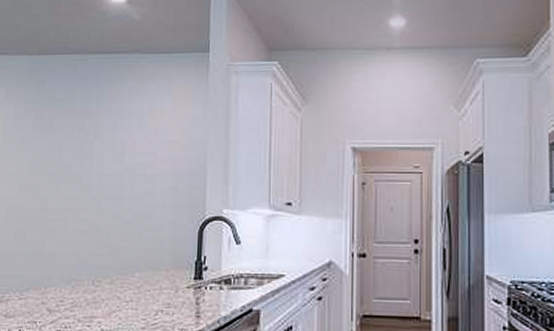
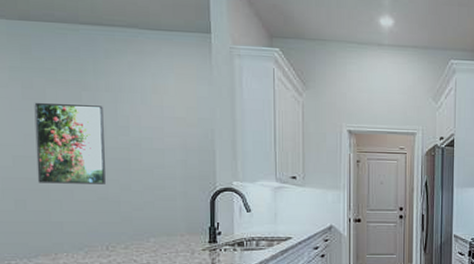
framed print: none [37,131,102,214] -> present [34,102,105,184]

